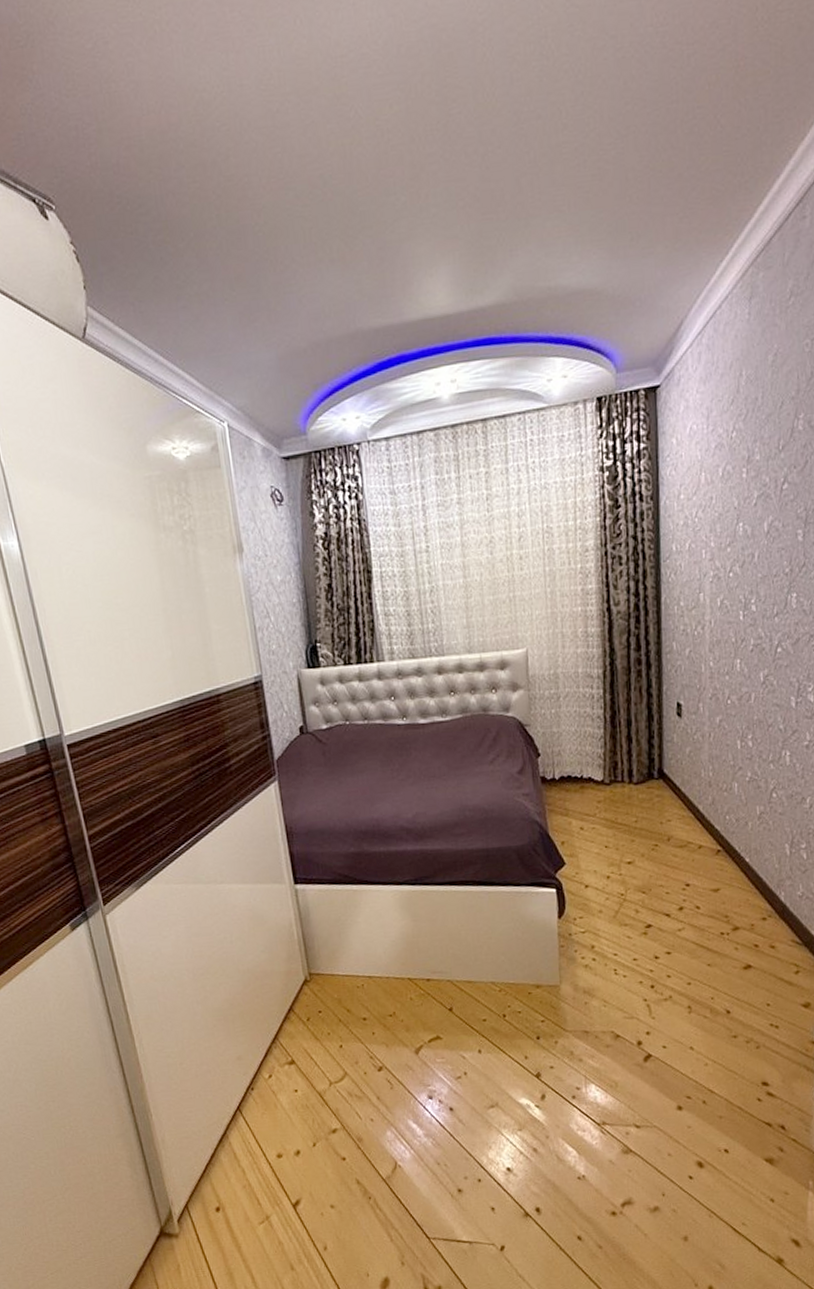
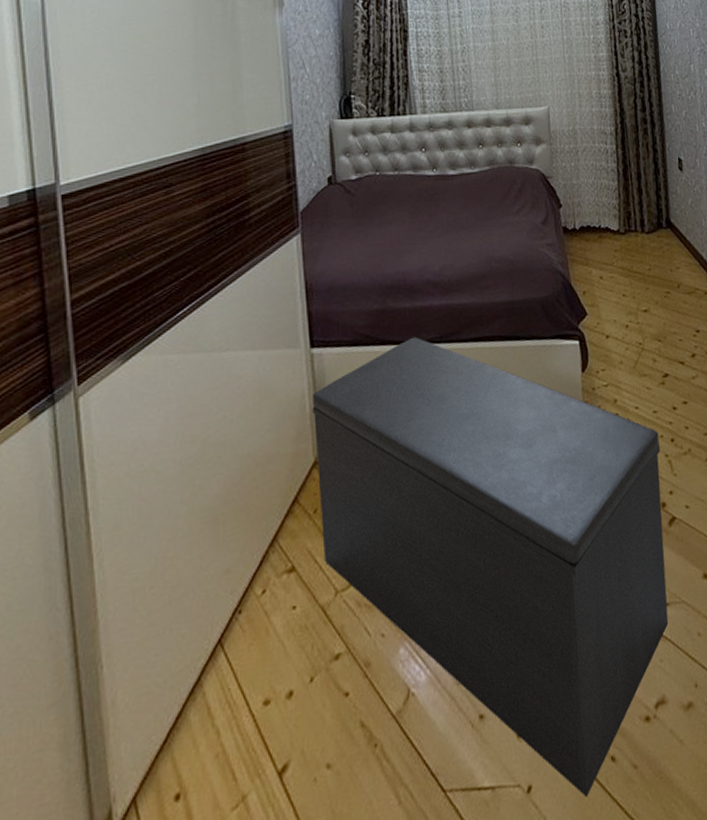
bench: none [298,878,639,1262] -> present [311,336,669,798]

